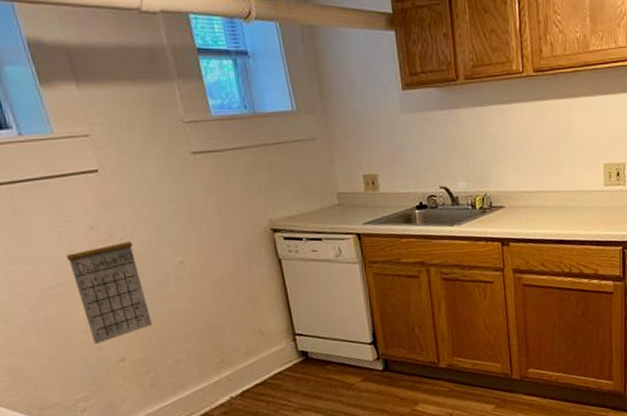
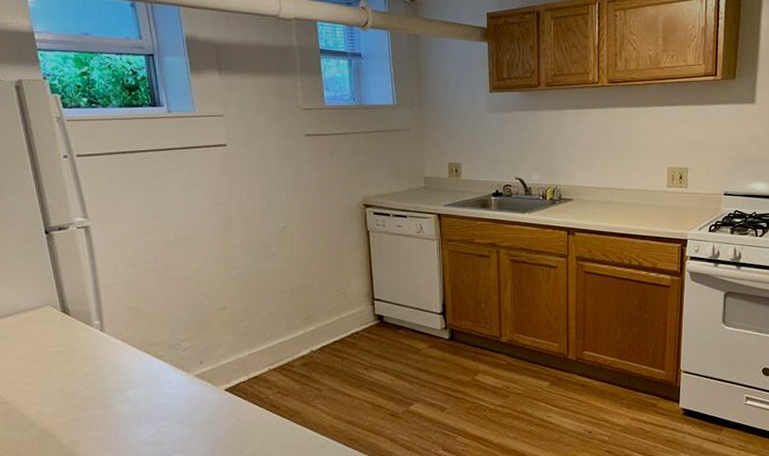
calendar: present [66,226,152,345] -> none [191,191,252,293]

